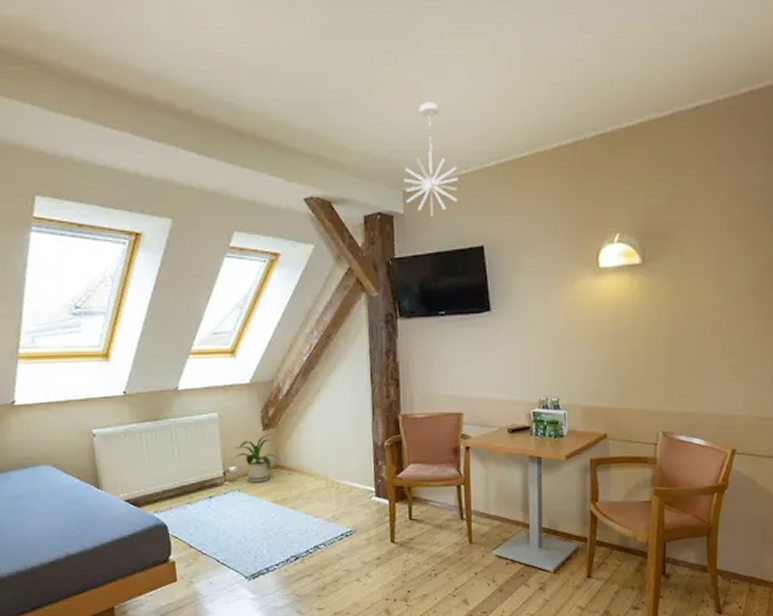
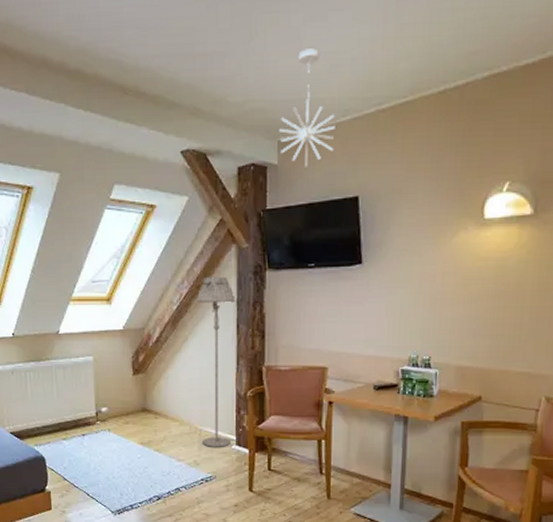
house plant: present [231,434,281,483] -> none [103,379,148,425]
floor lamp: none [328,325,371,501] -> present [197,276,236,447]

